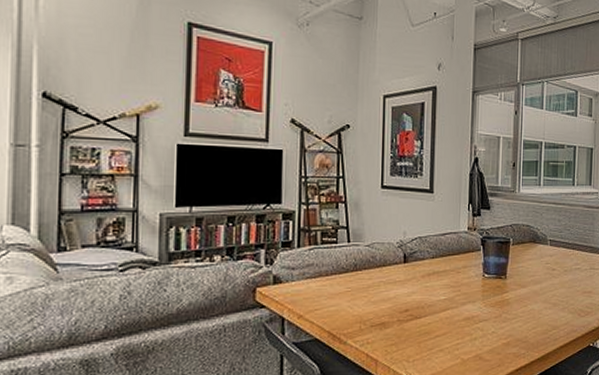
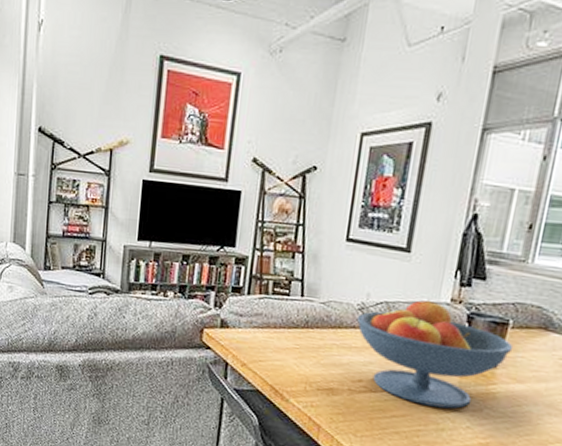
fruit bowl: none [399,231,516,321] -> present [357,300,514,409]

